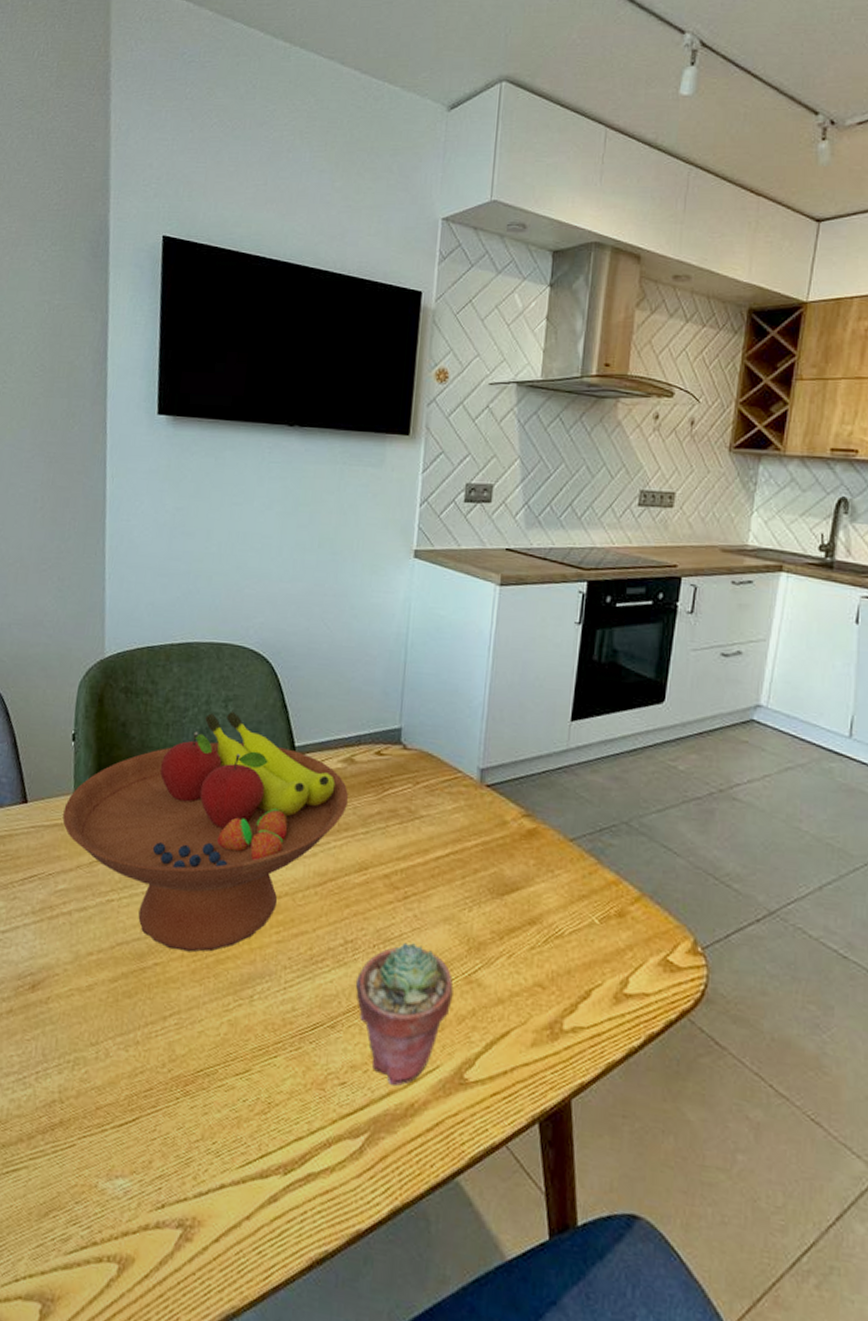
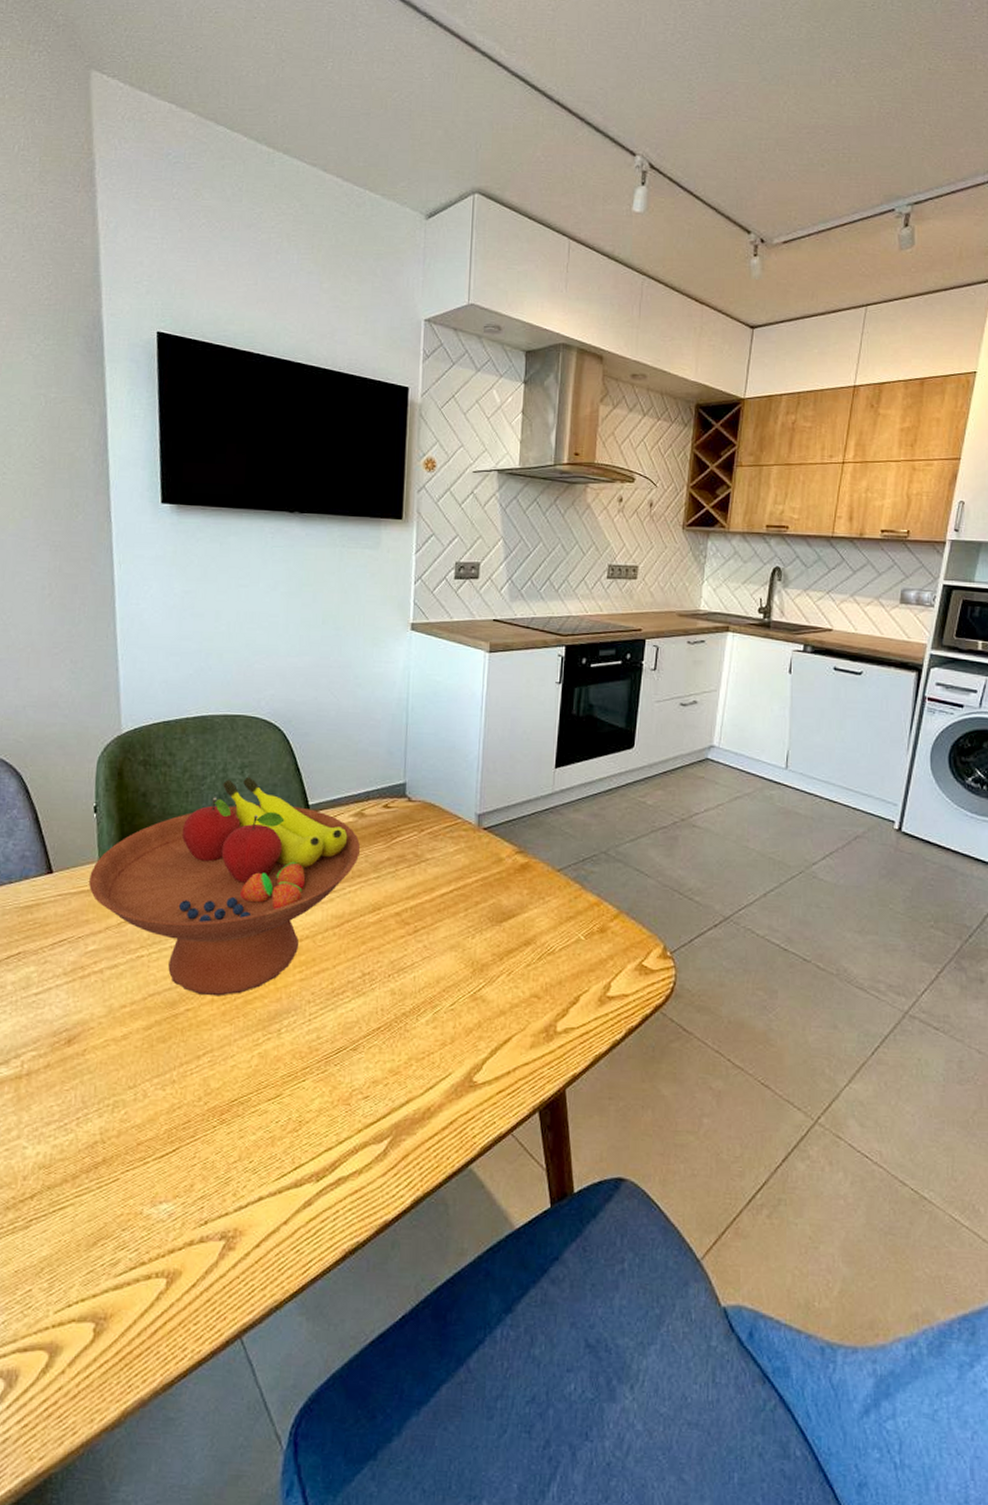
potted succulent: present [355,942,454,1086] -> none [373,970,461,1095]

